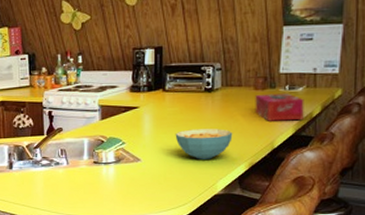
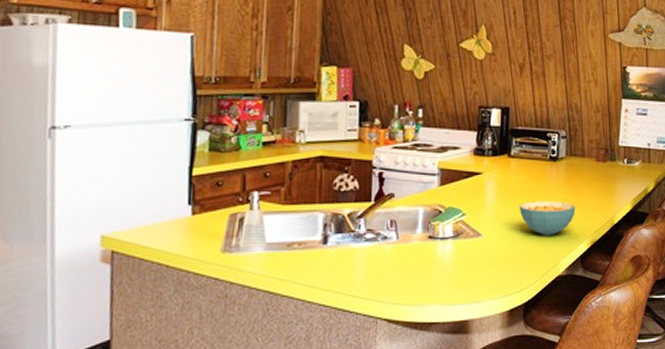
tissue box: present [255,93,304,121] -> none [596,166,640,196]

